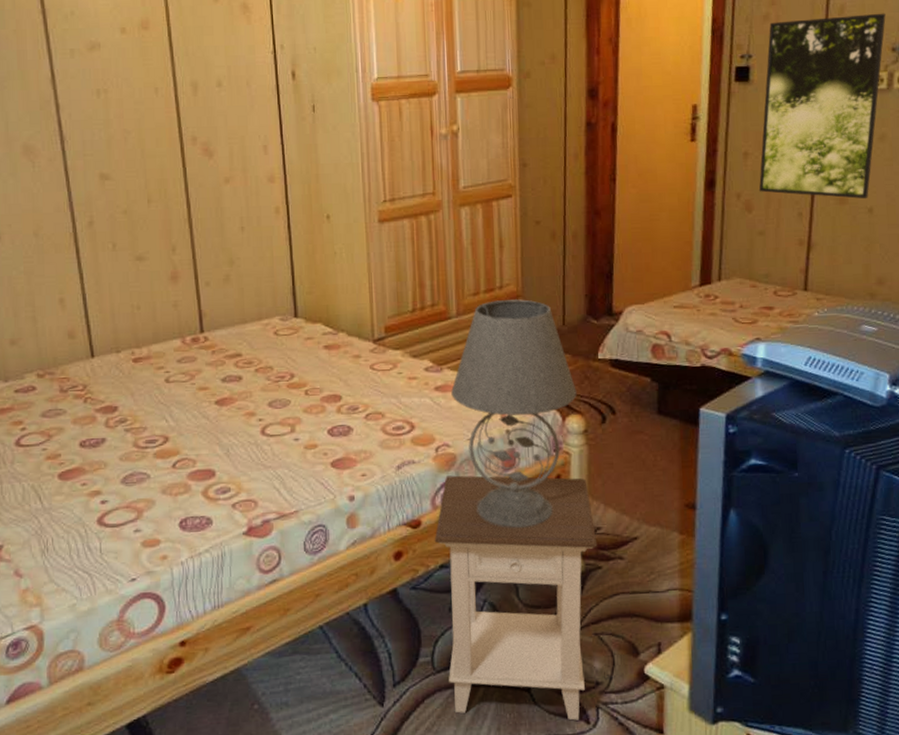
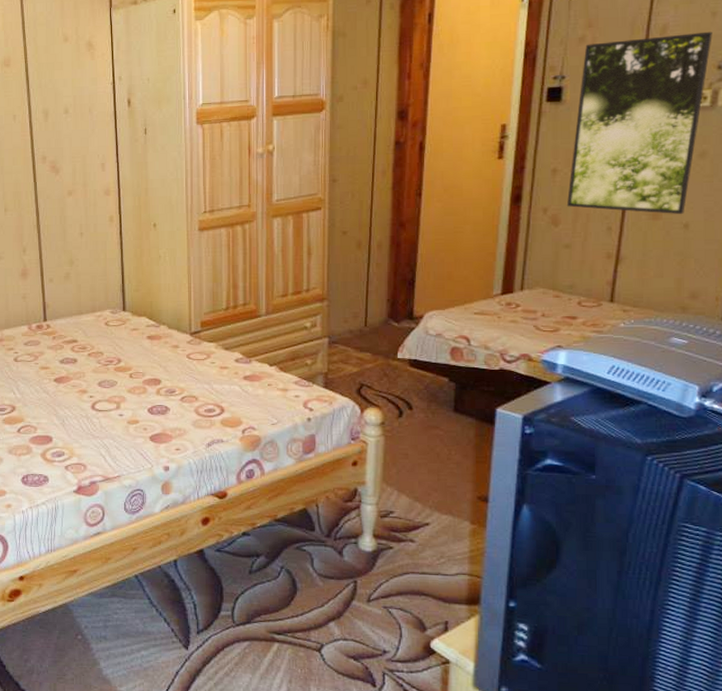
nightstand: present [434,475,598,721] -> none [238,455,390,683]
table lamp: present [451,298,577,529] -> none [258,301,376,507]

